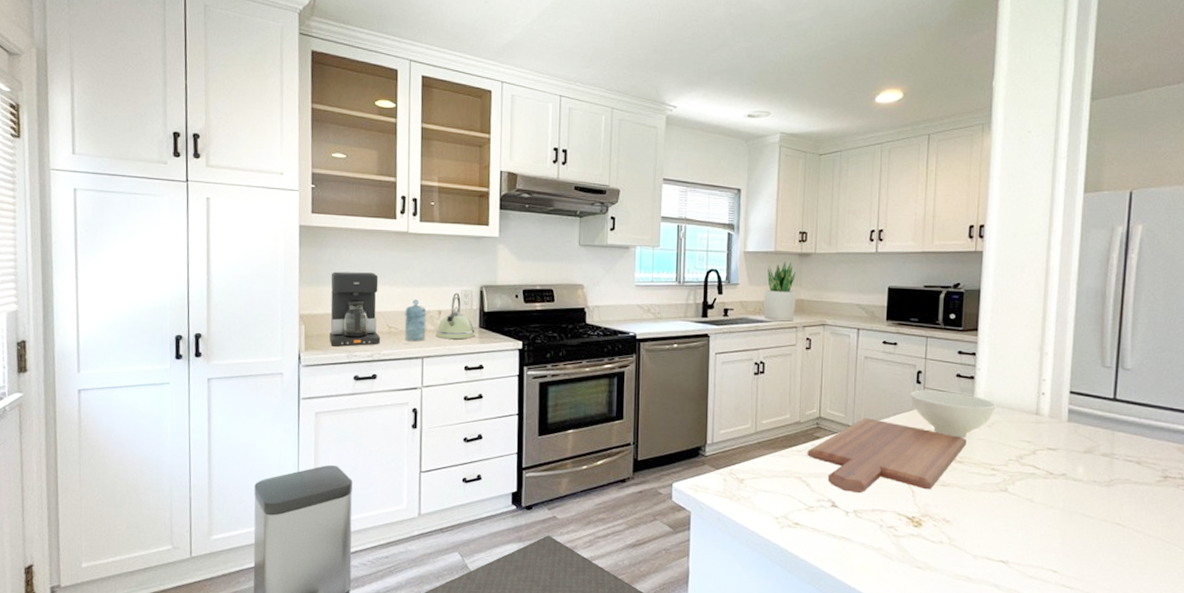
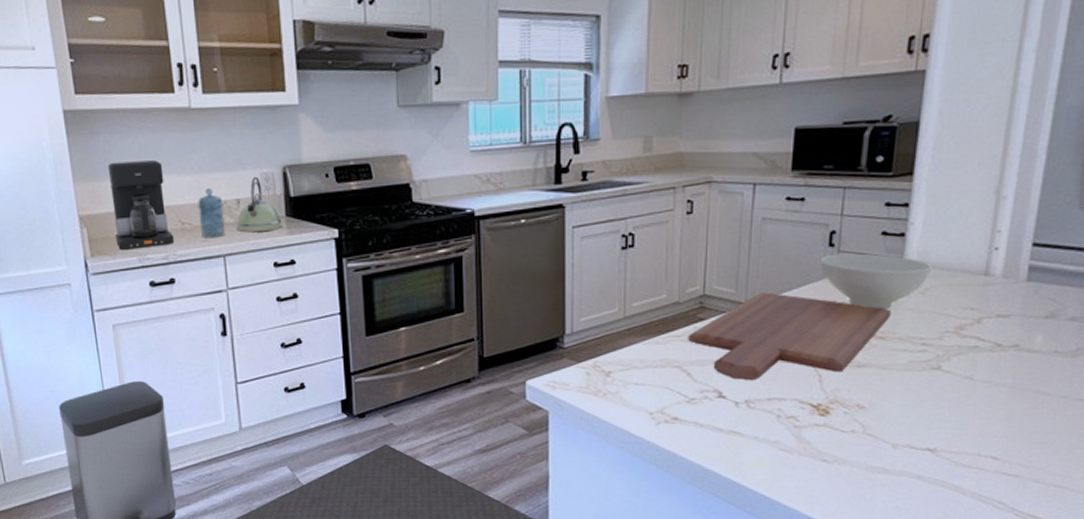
planter: present [763,262,796,322] -> none [631,105,674,182]

